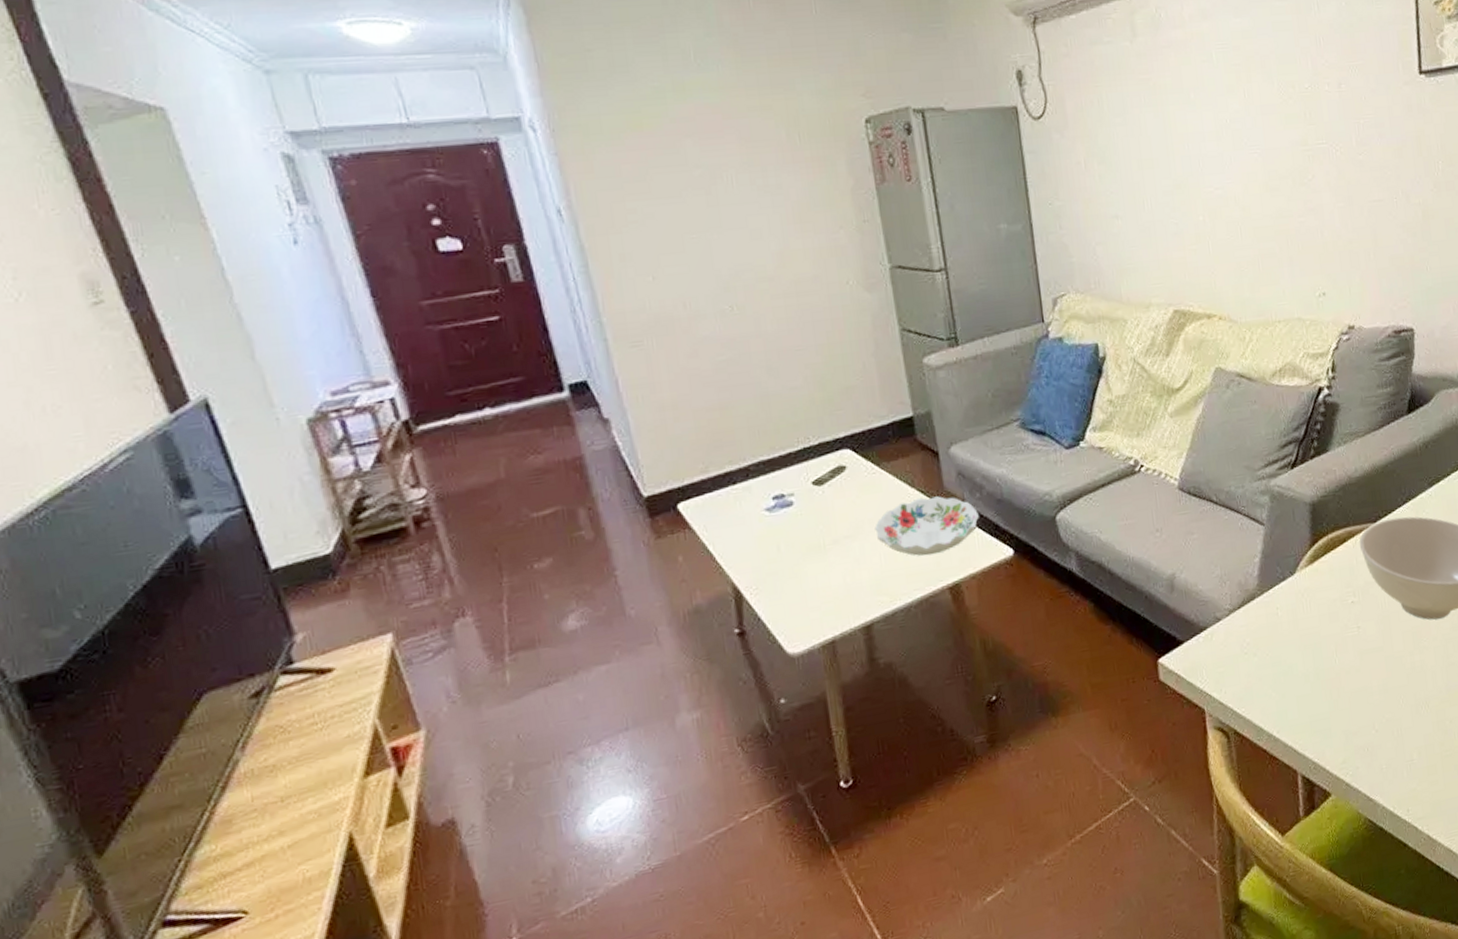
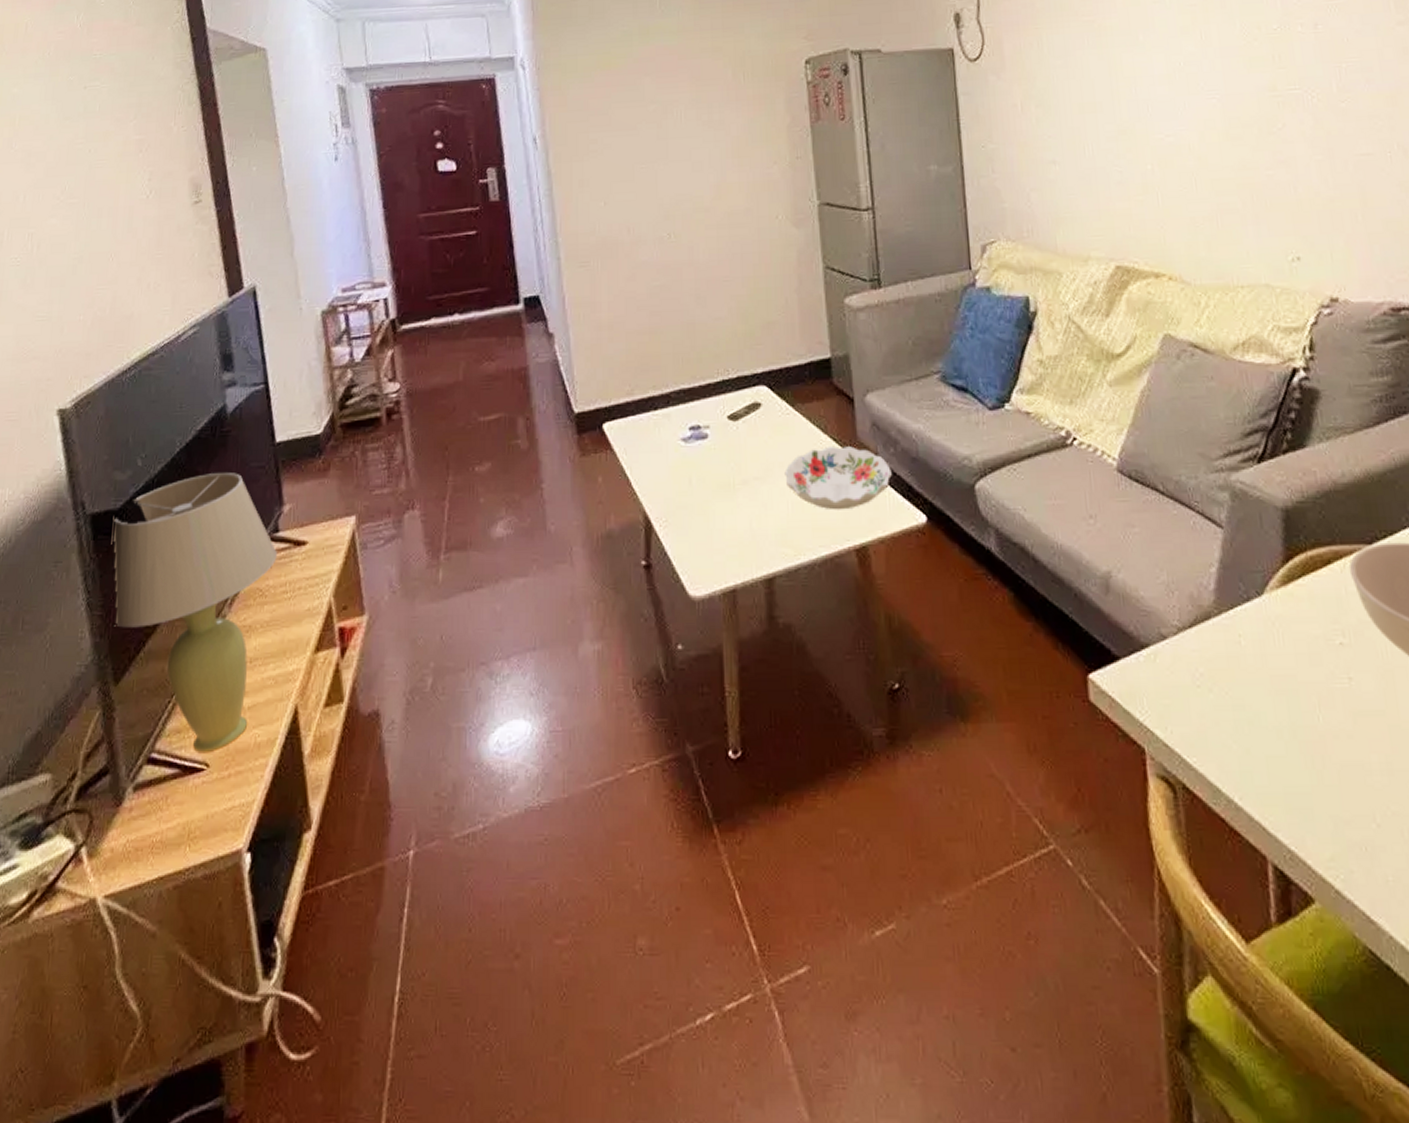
table lamp: none [51,609,296,904] -> present [111,473,277,754]

